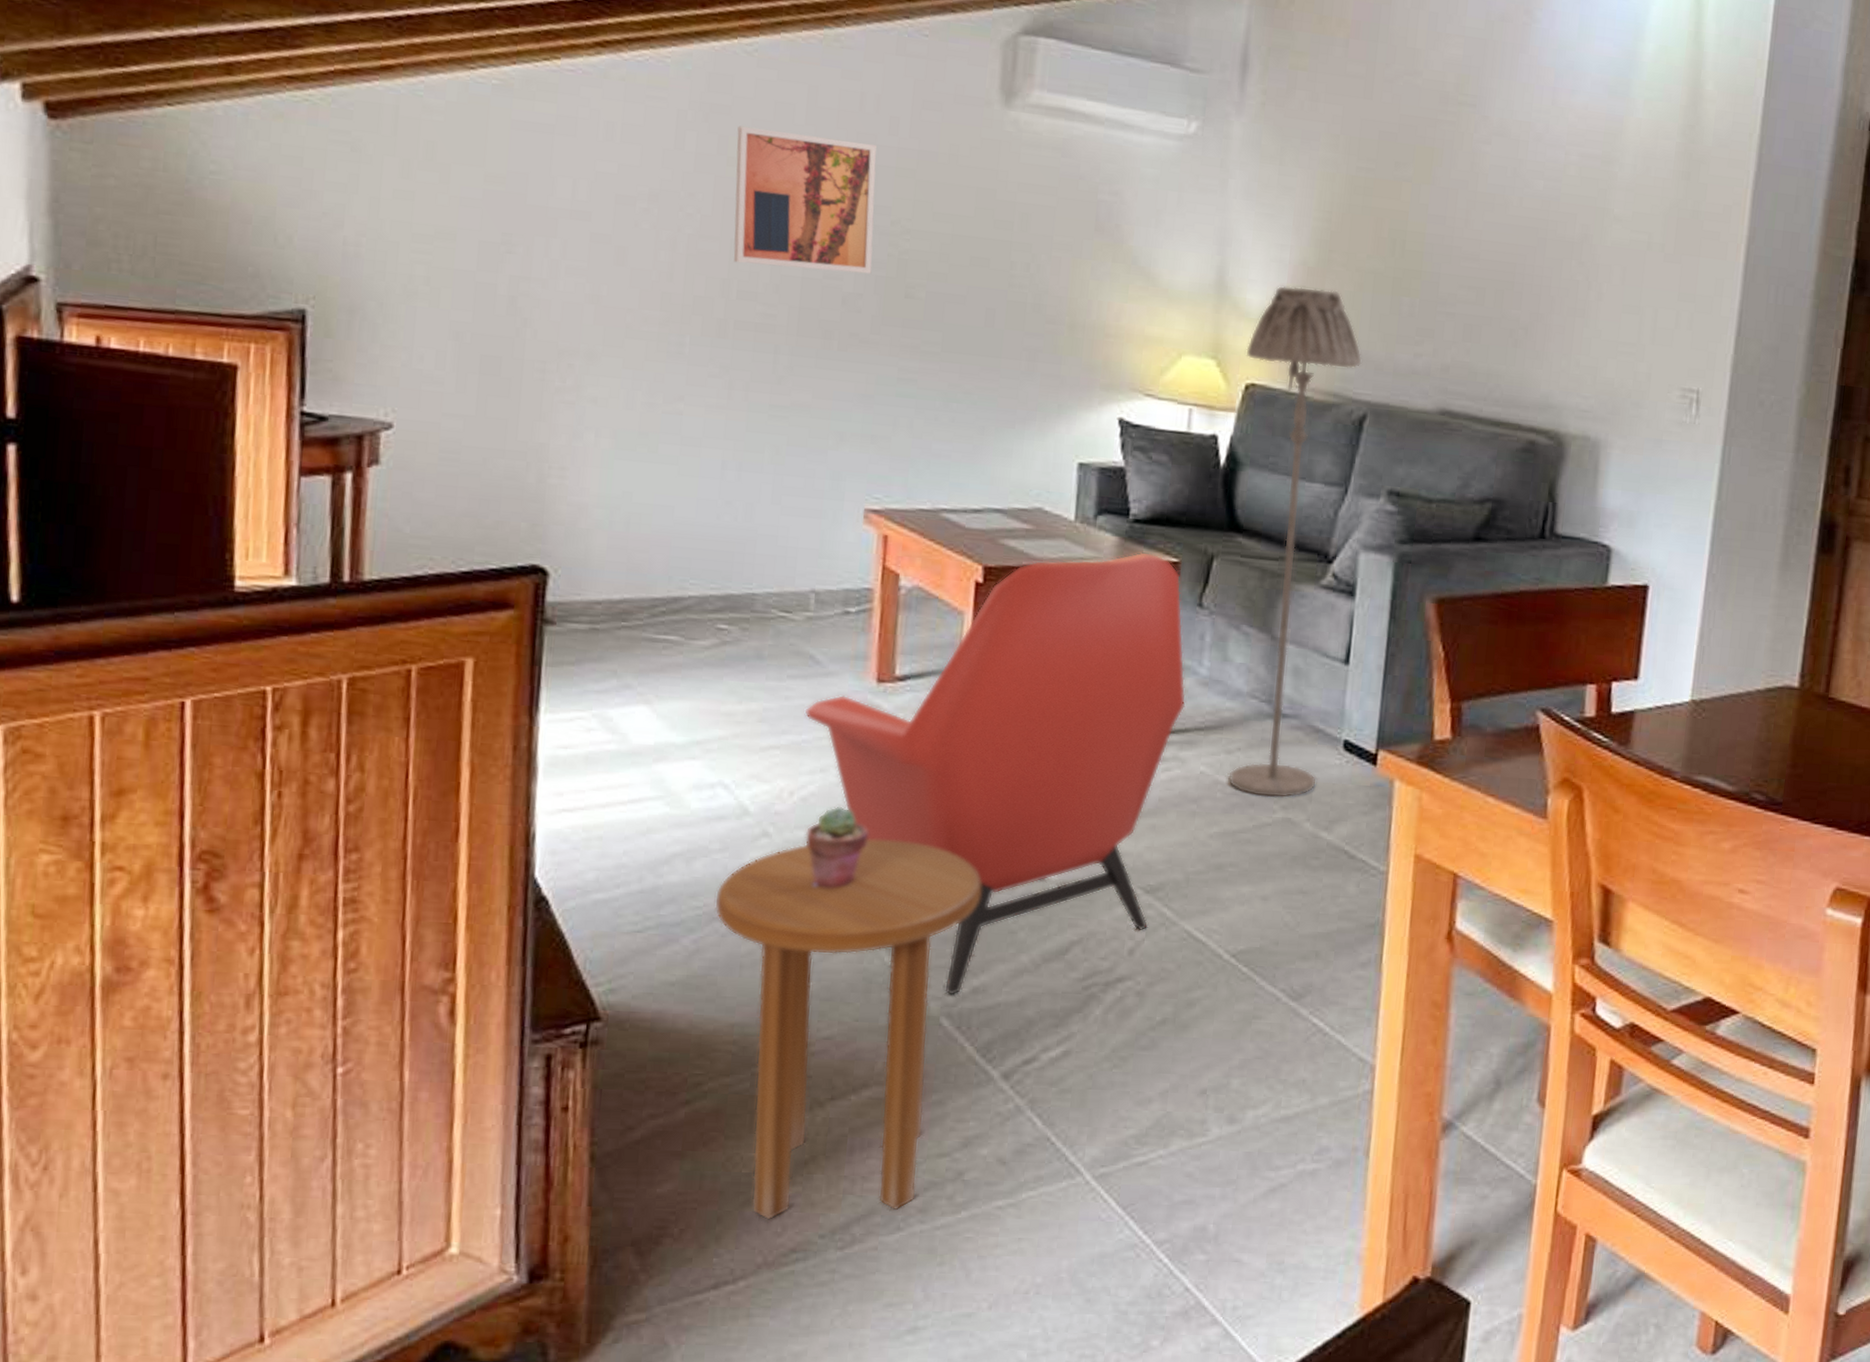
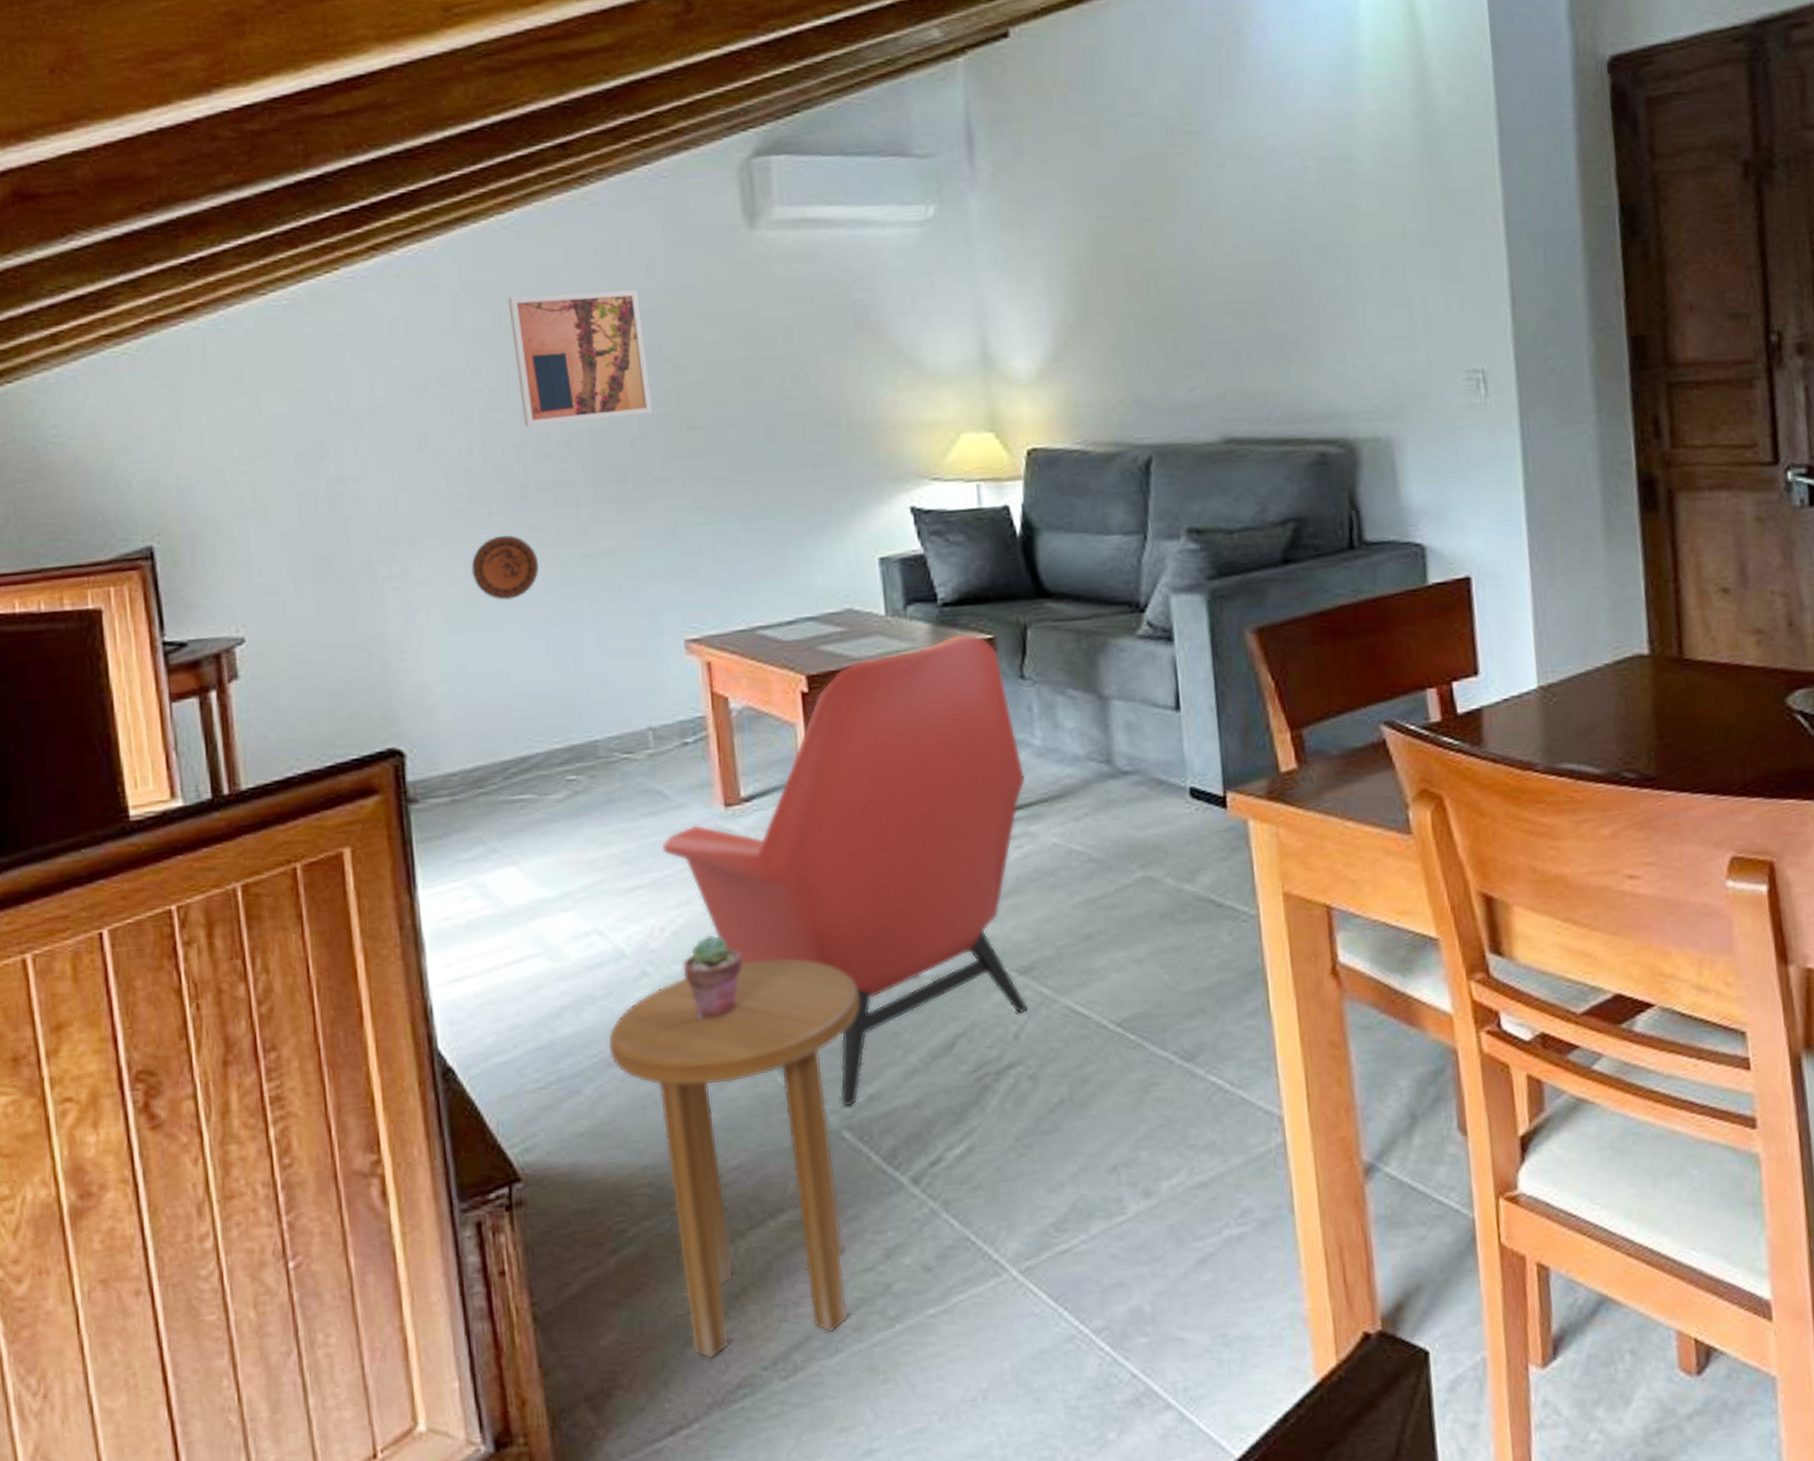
decorative plate: none [651,368,724,436] -> present [471,535,539,601]
floor lamp: present [1228,285,1362,799] -> none [1021,341,1170,860]

